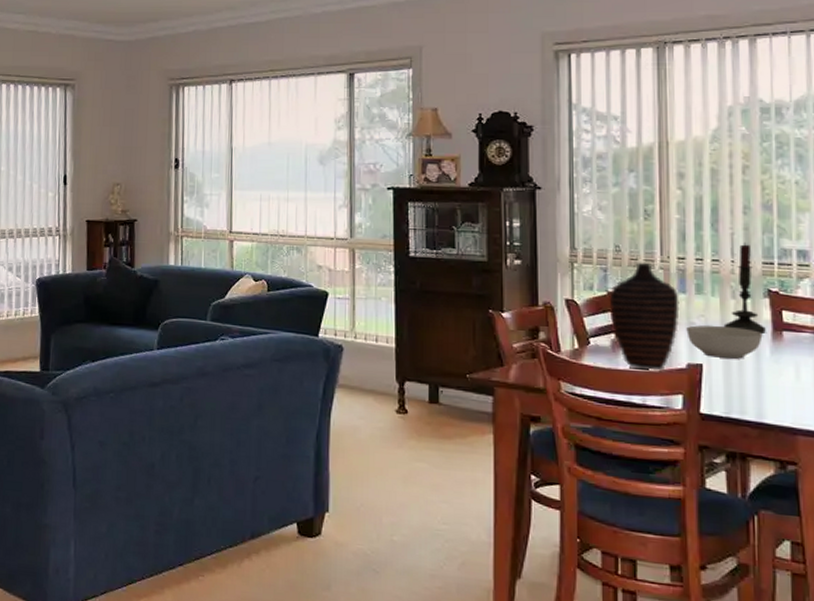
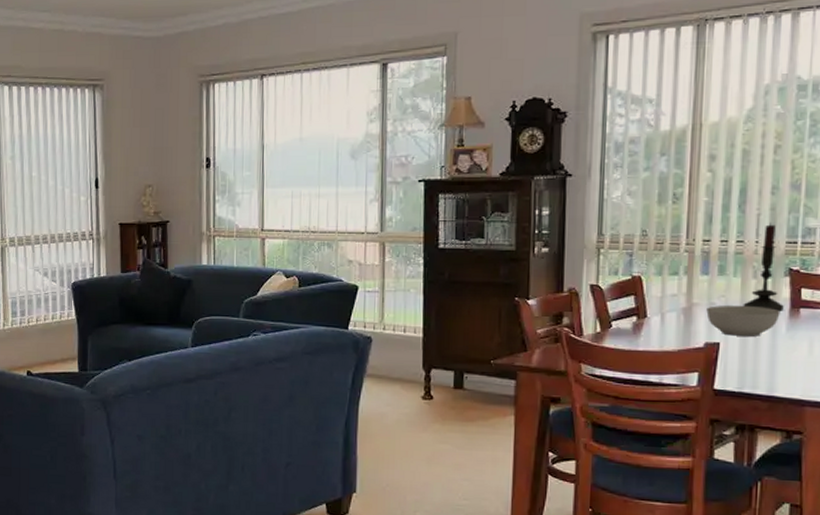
decorative vase: present [609,262,680,371] -> none [632,245,702,350]

